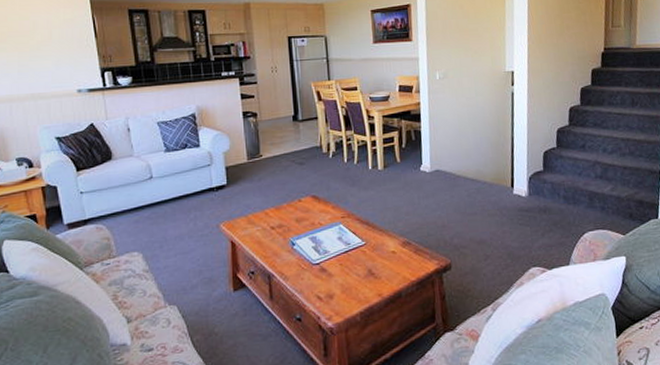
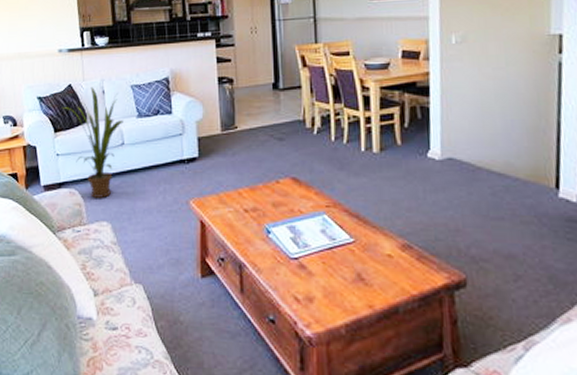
house plant: none [83,125,151,231] -> present [61,87,124,198]

